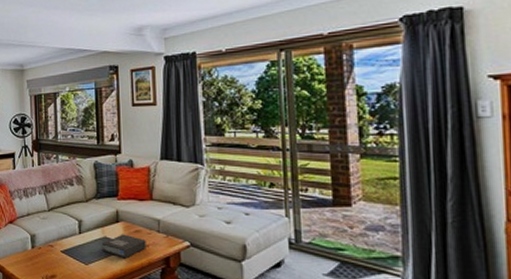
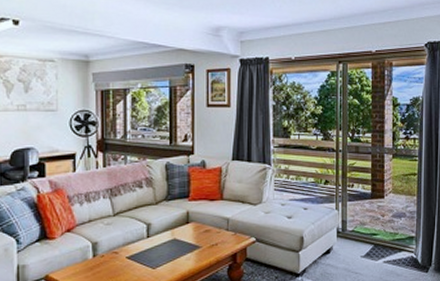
book: present [101,234,146,259] -> none [170,234,215,259]

